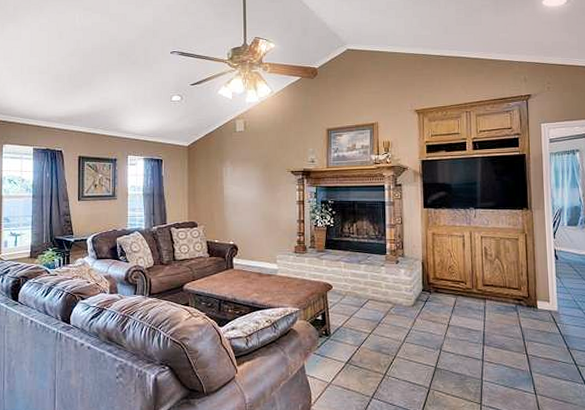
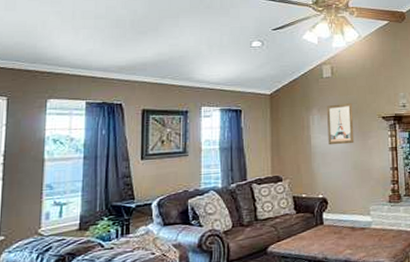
wall art: none [239,156,264,196] -> present [327,102,355,145]

